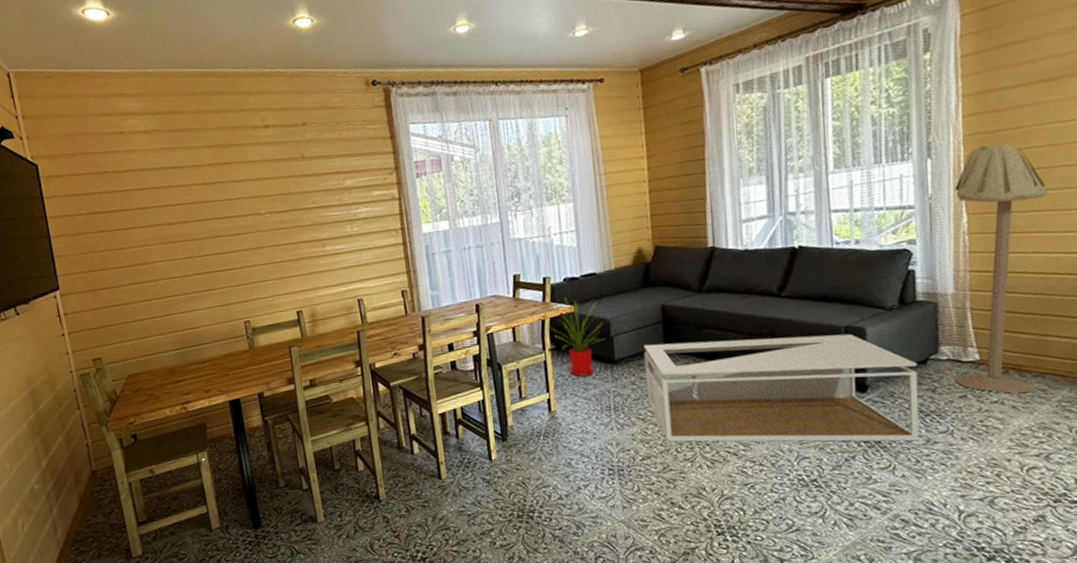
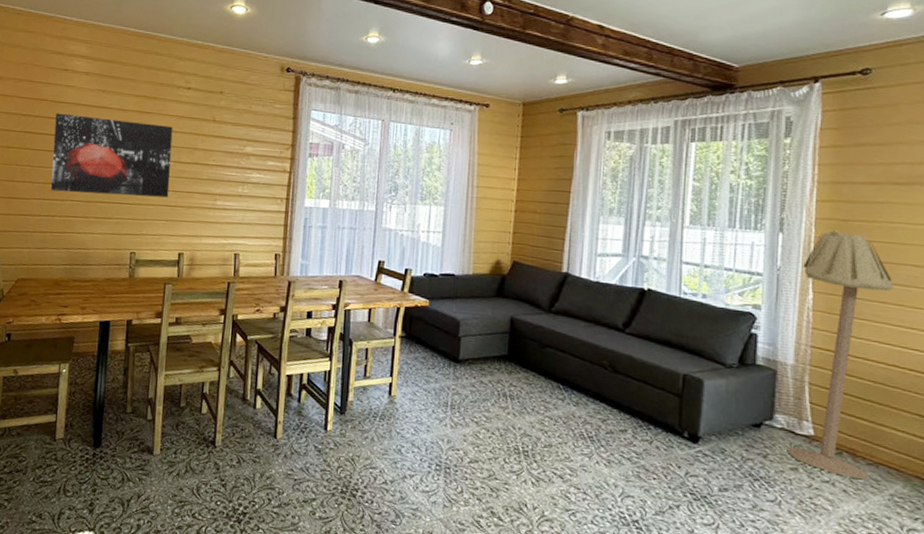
wall art: none [123,173,272,273] -> present [50,113,173,198]
house plant: present [547,297,605,377] -> none [402,290,453,370]
coffee table: present [643,333,919,442] -> none [484,351,751,504]

